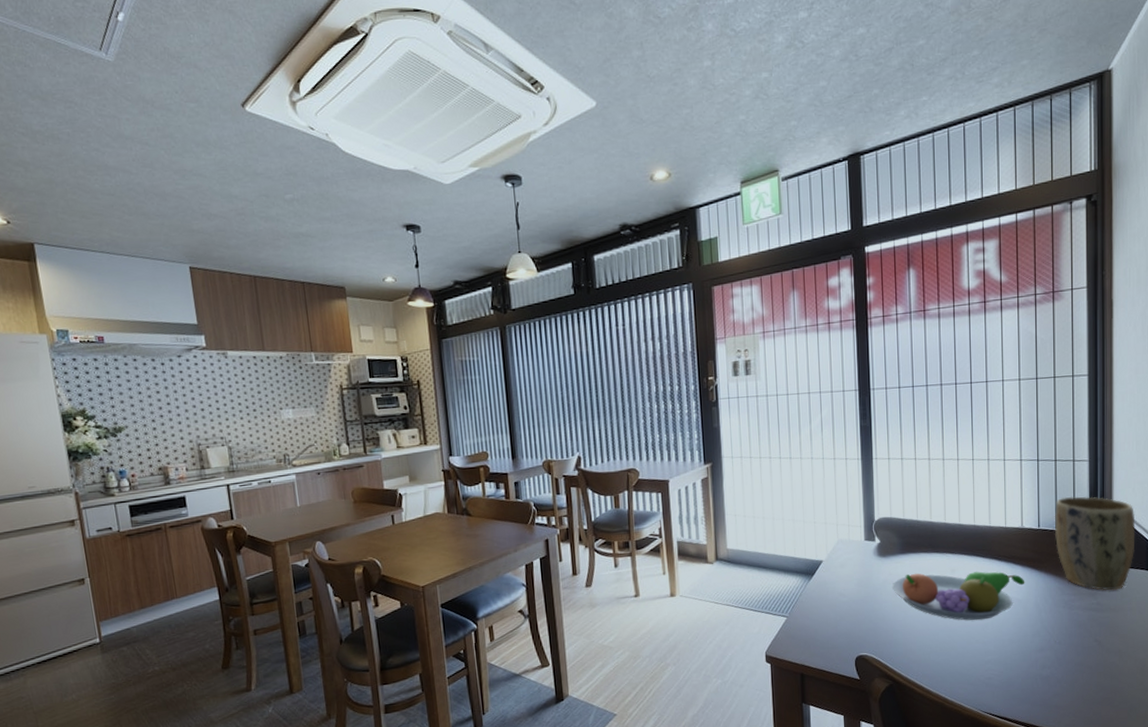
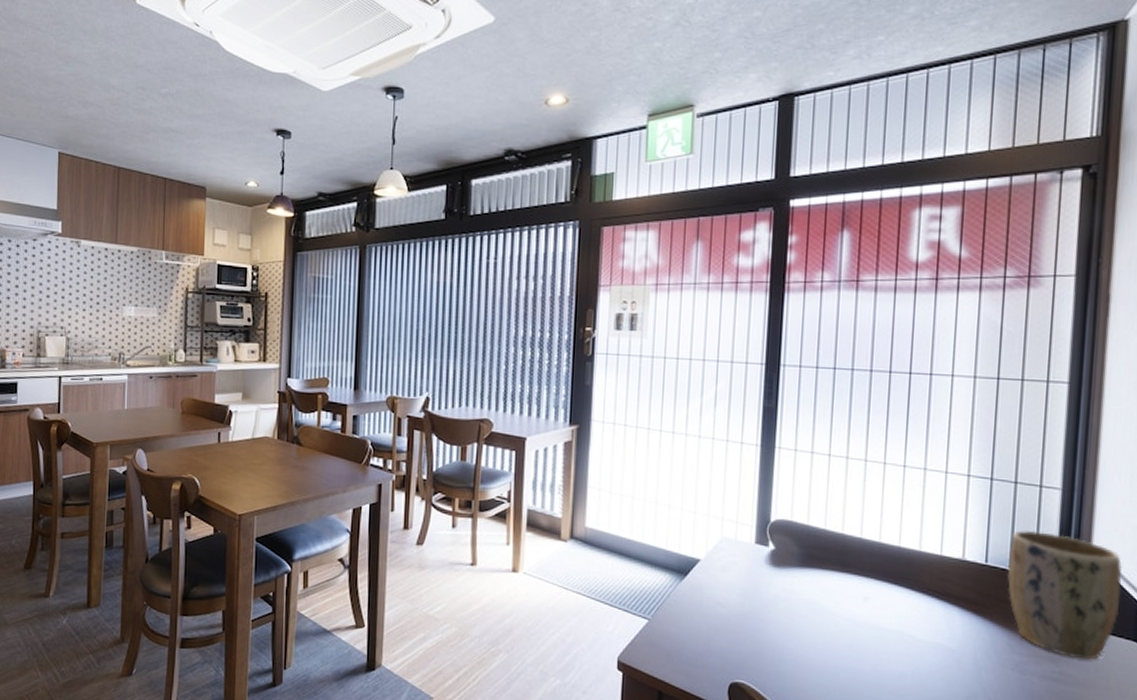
fruit bowl: present [892,571,1025,621] -> none [785,592,962,667]

